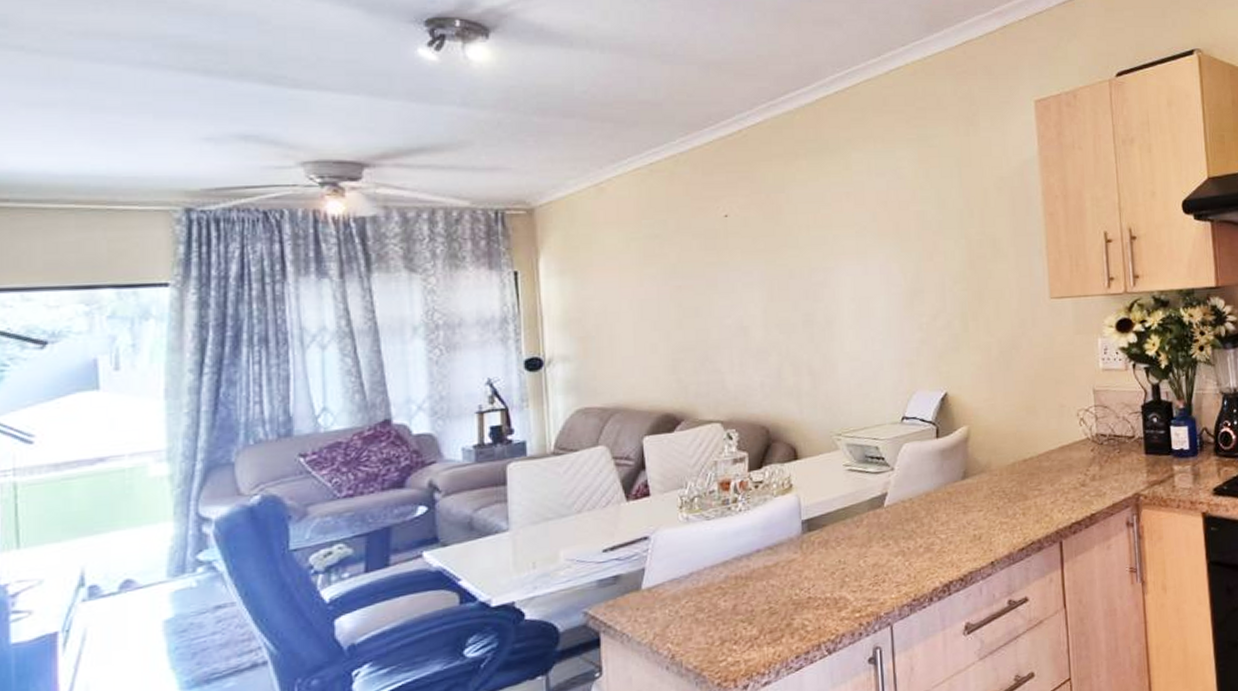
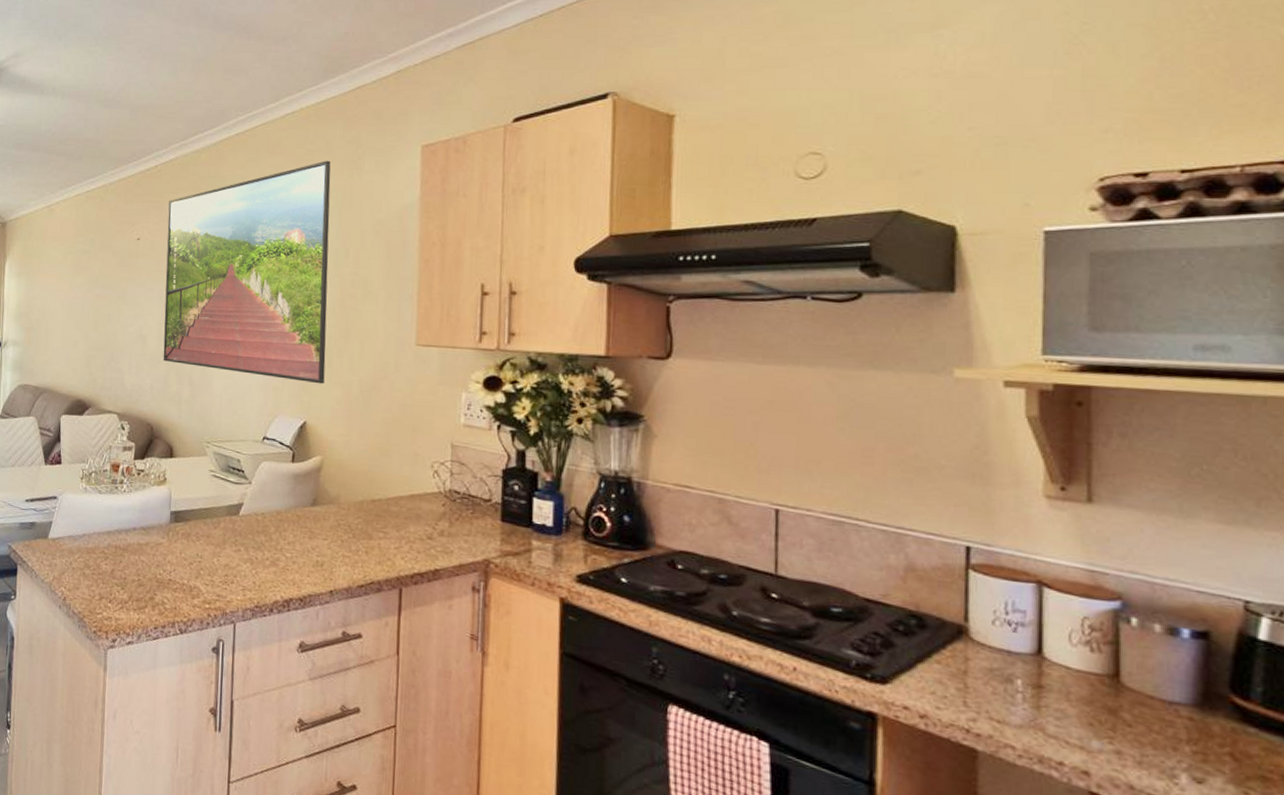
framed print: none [761,118,962,353] -> present [163,160,331,384]

